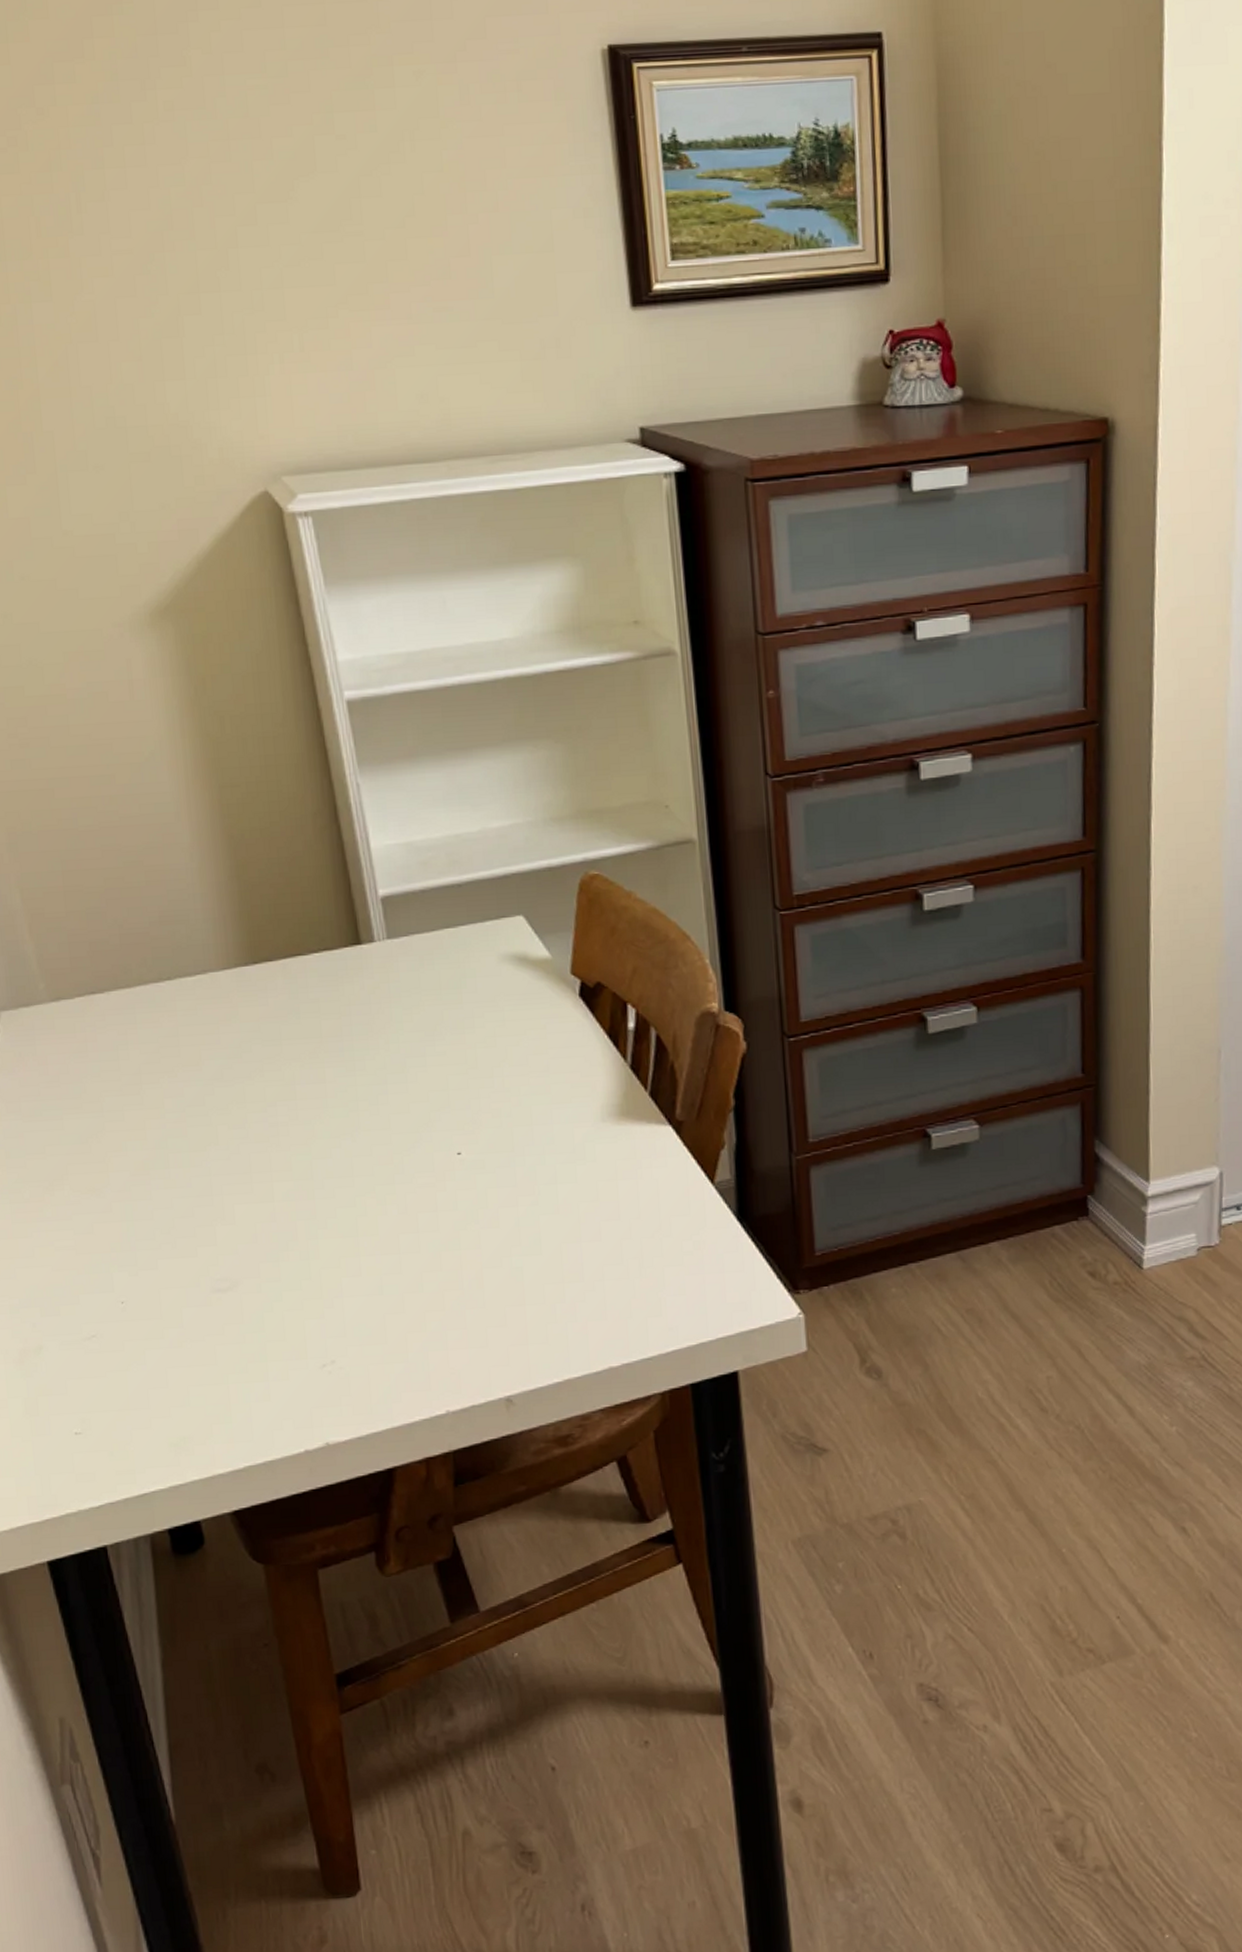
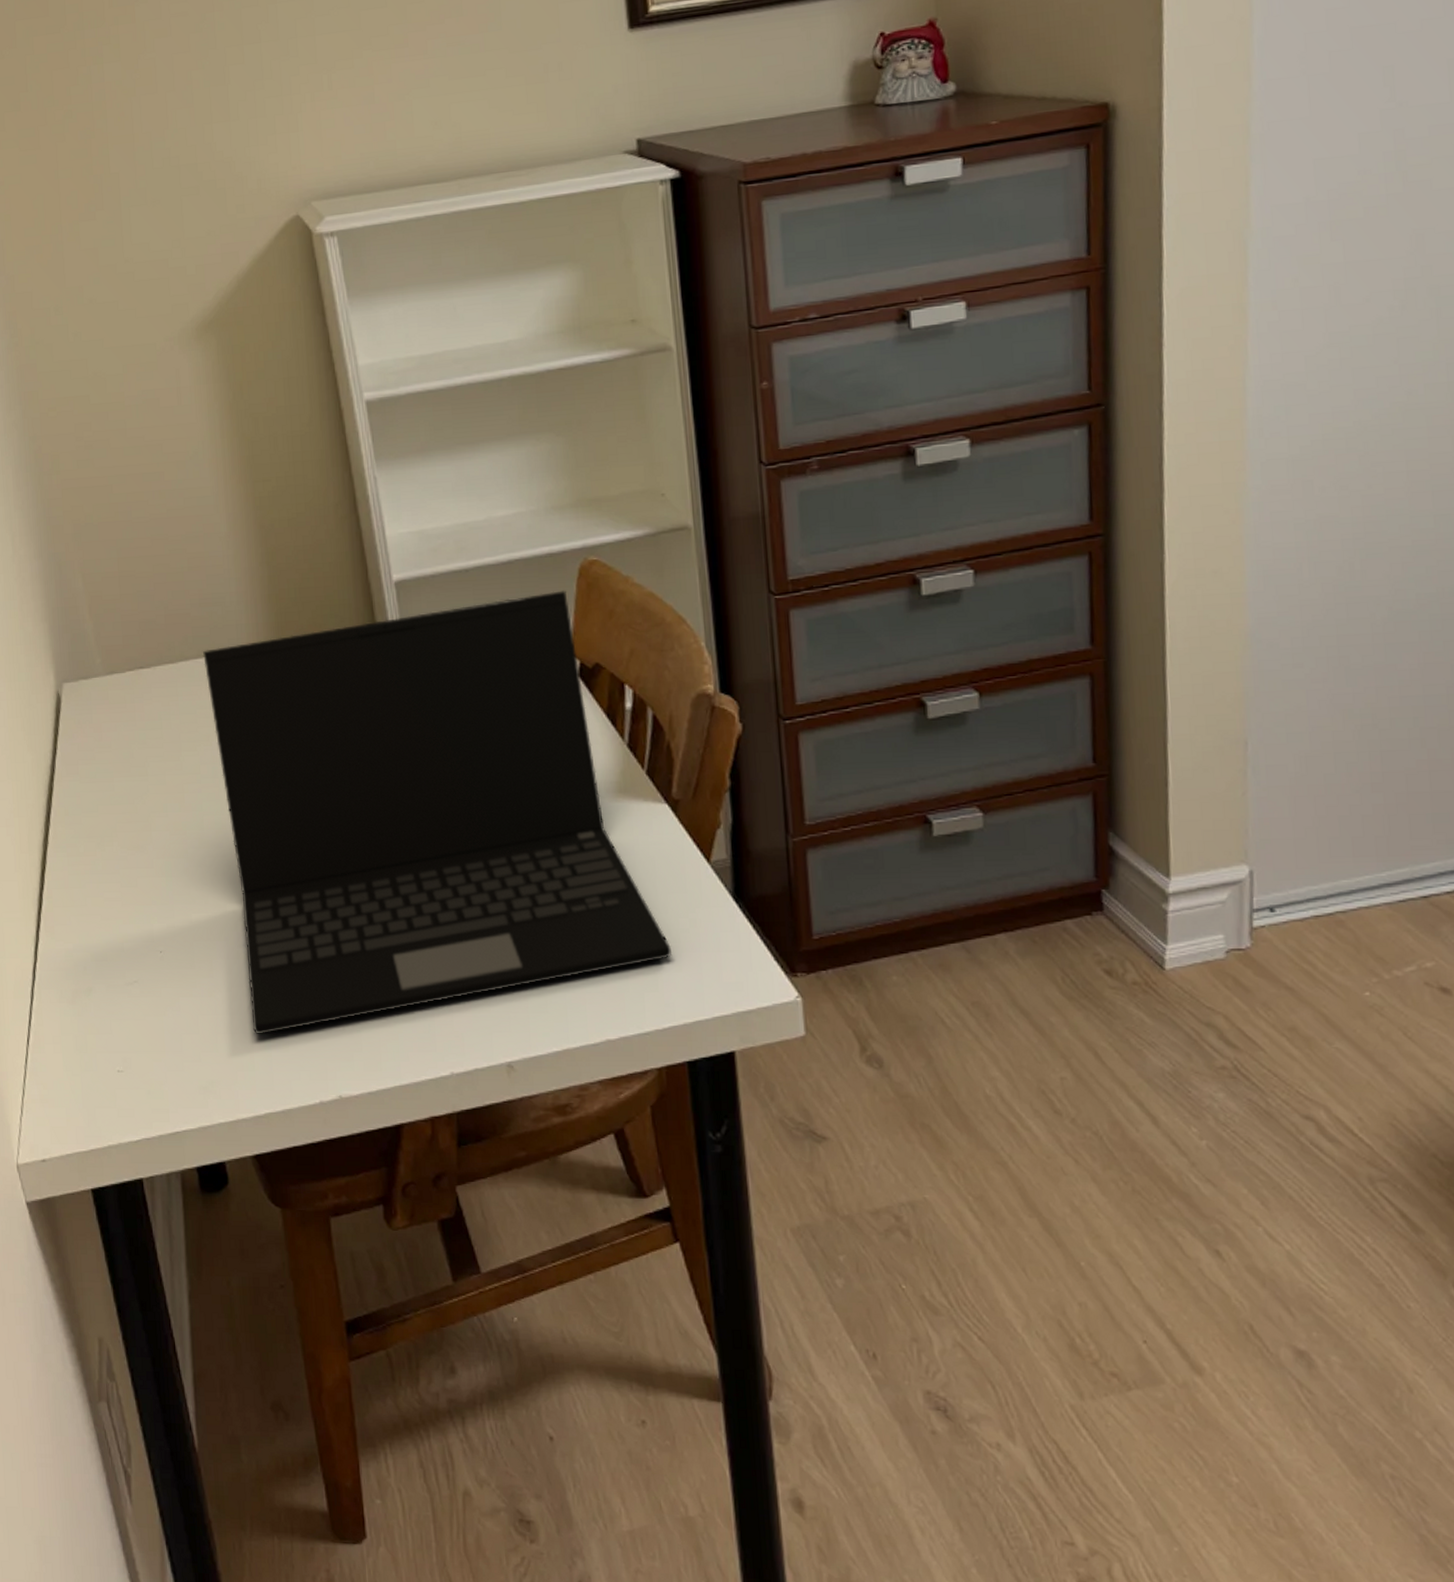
laptop: none [165,906,675,1384] -> present [203,590,671,1034]

